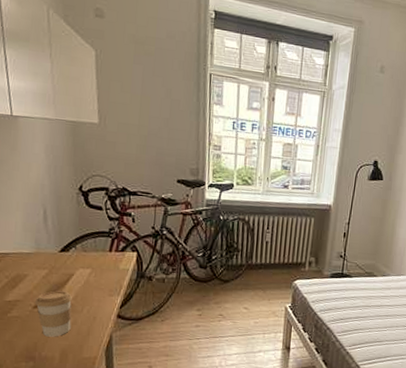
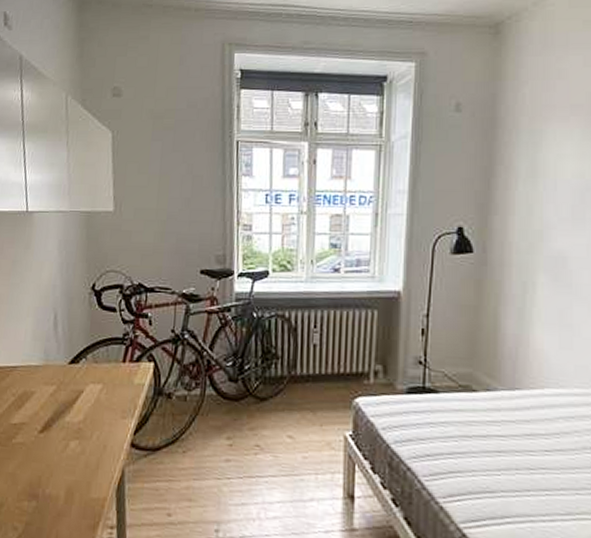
coffee cup: present [35,290,72,337] -> none [41,411,81,470]

